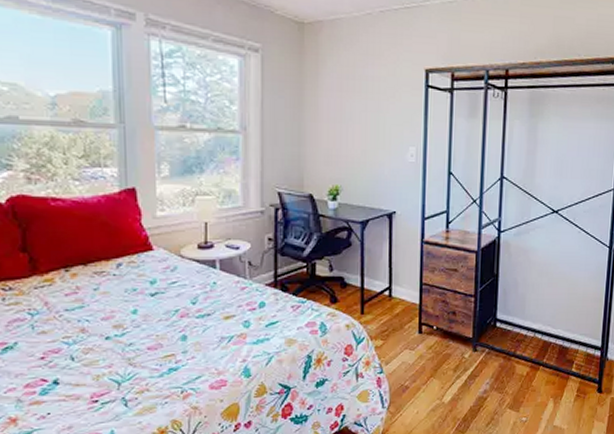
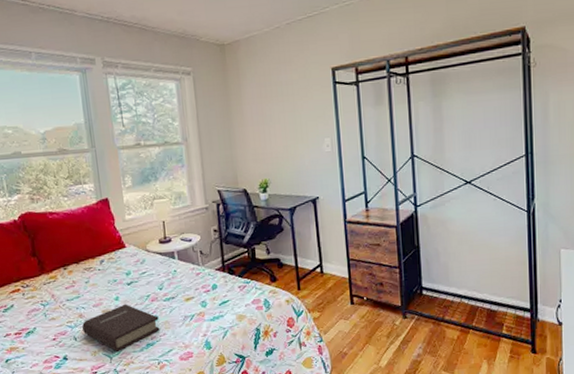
book: none [82,318,188,376] -> present [82,304,160,352]

